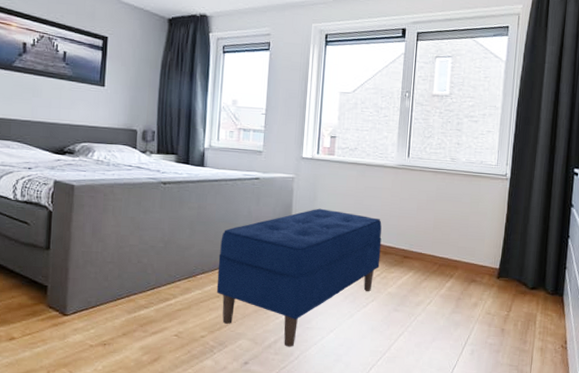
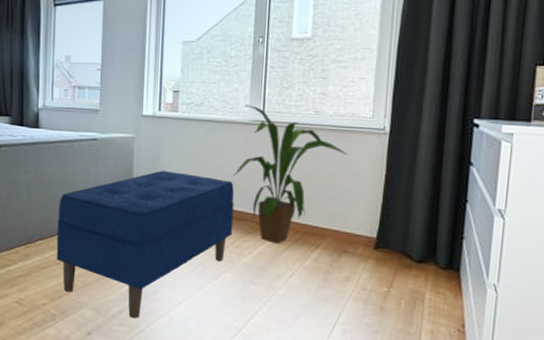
house plant: none [381,151,477,275] -> present [233,105,347,244]

